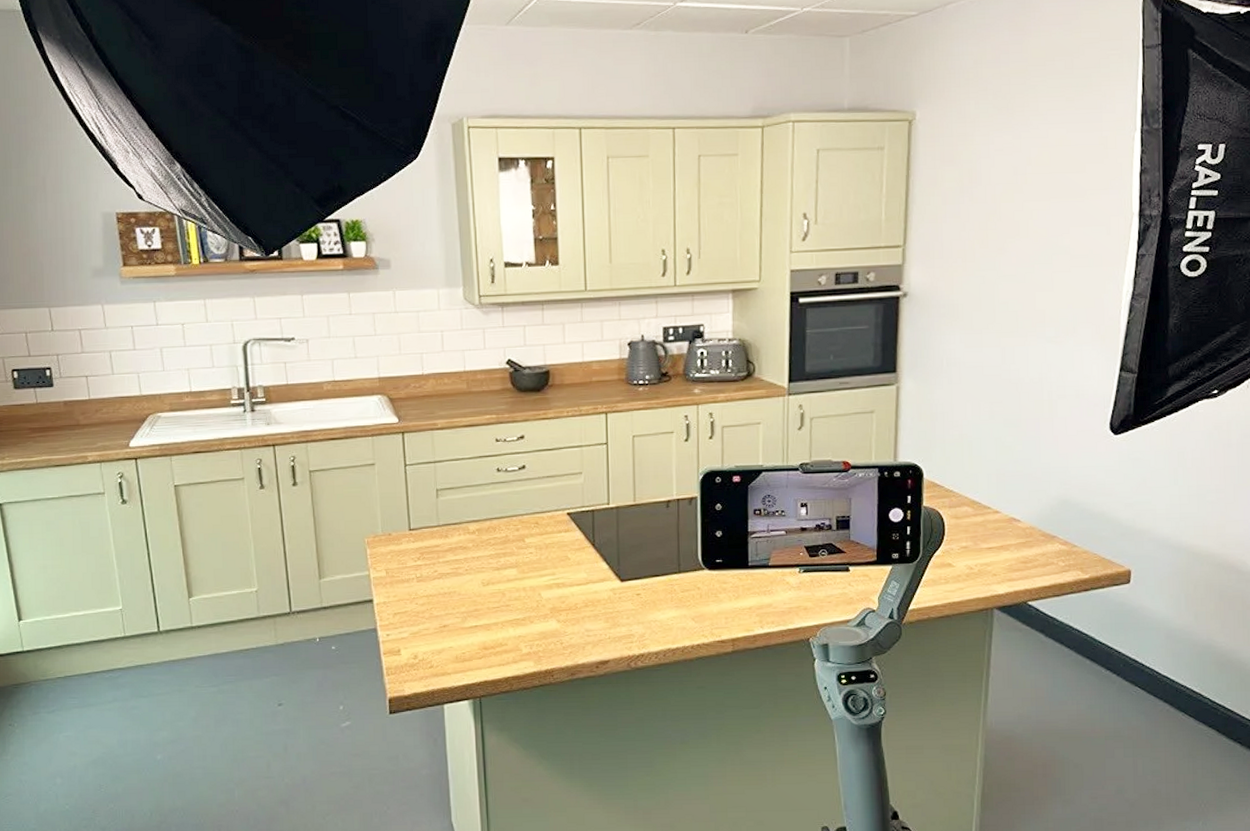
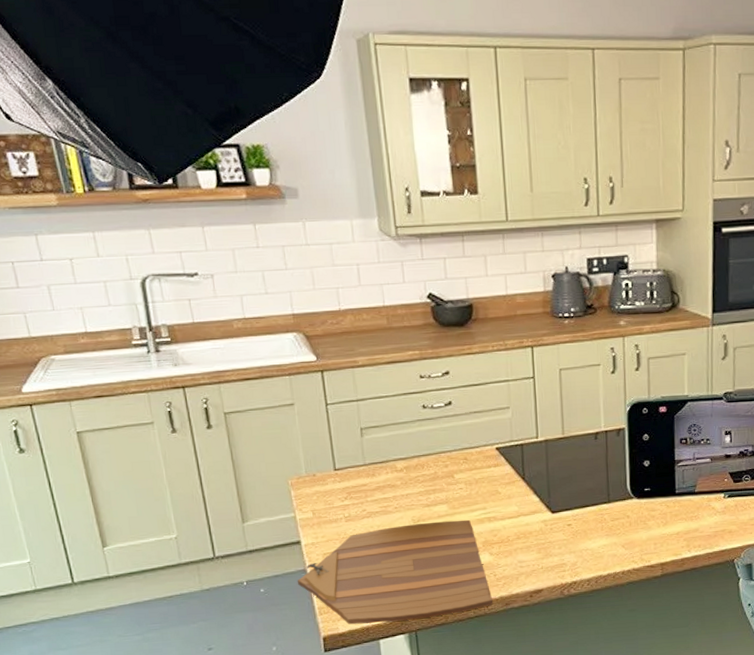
cutting board: none [367,585,559,687] -> present [297,520,493,625]

